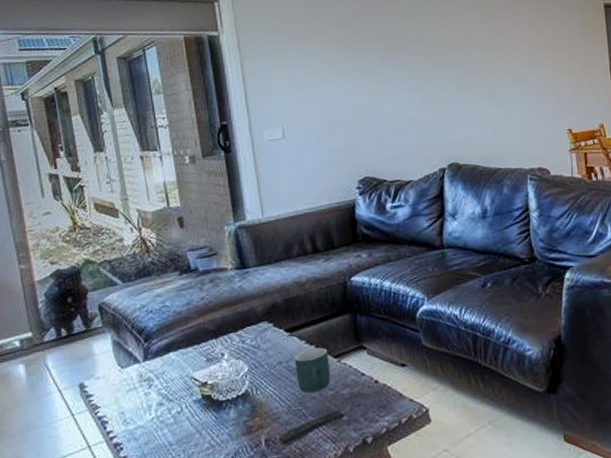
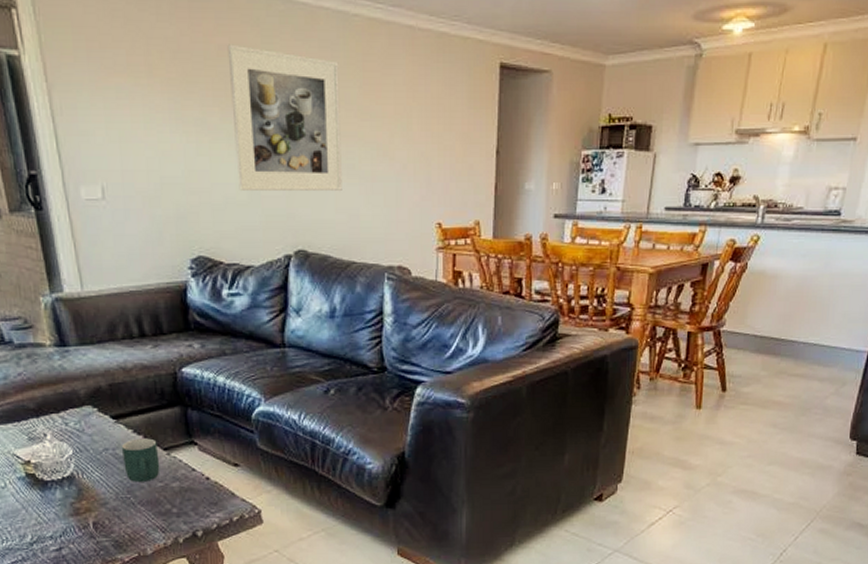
remote control: present [277,410,346,447] -> none [106,502,176,531]
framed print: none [386,10,485,120] -> present [227,44,342,191]

